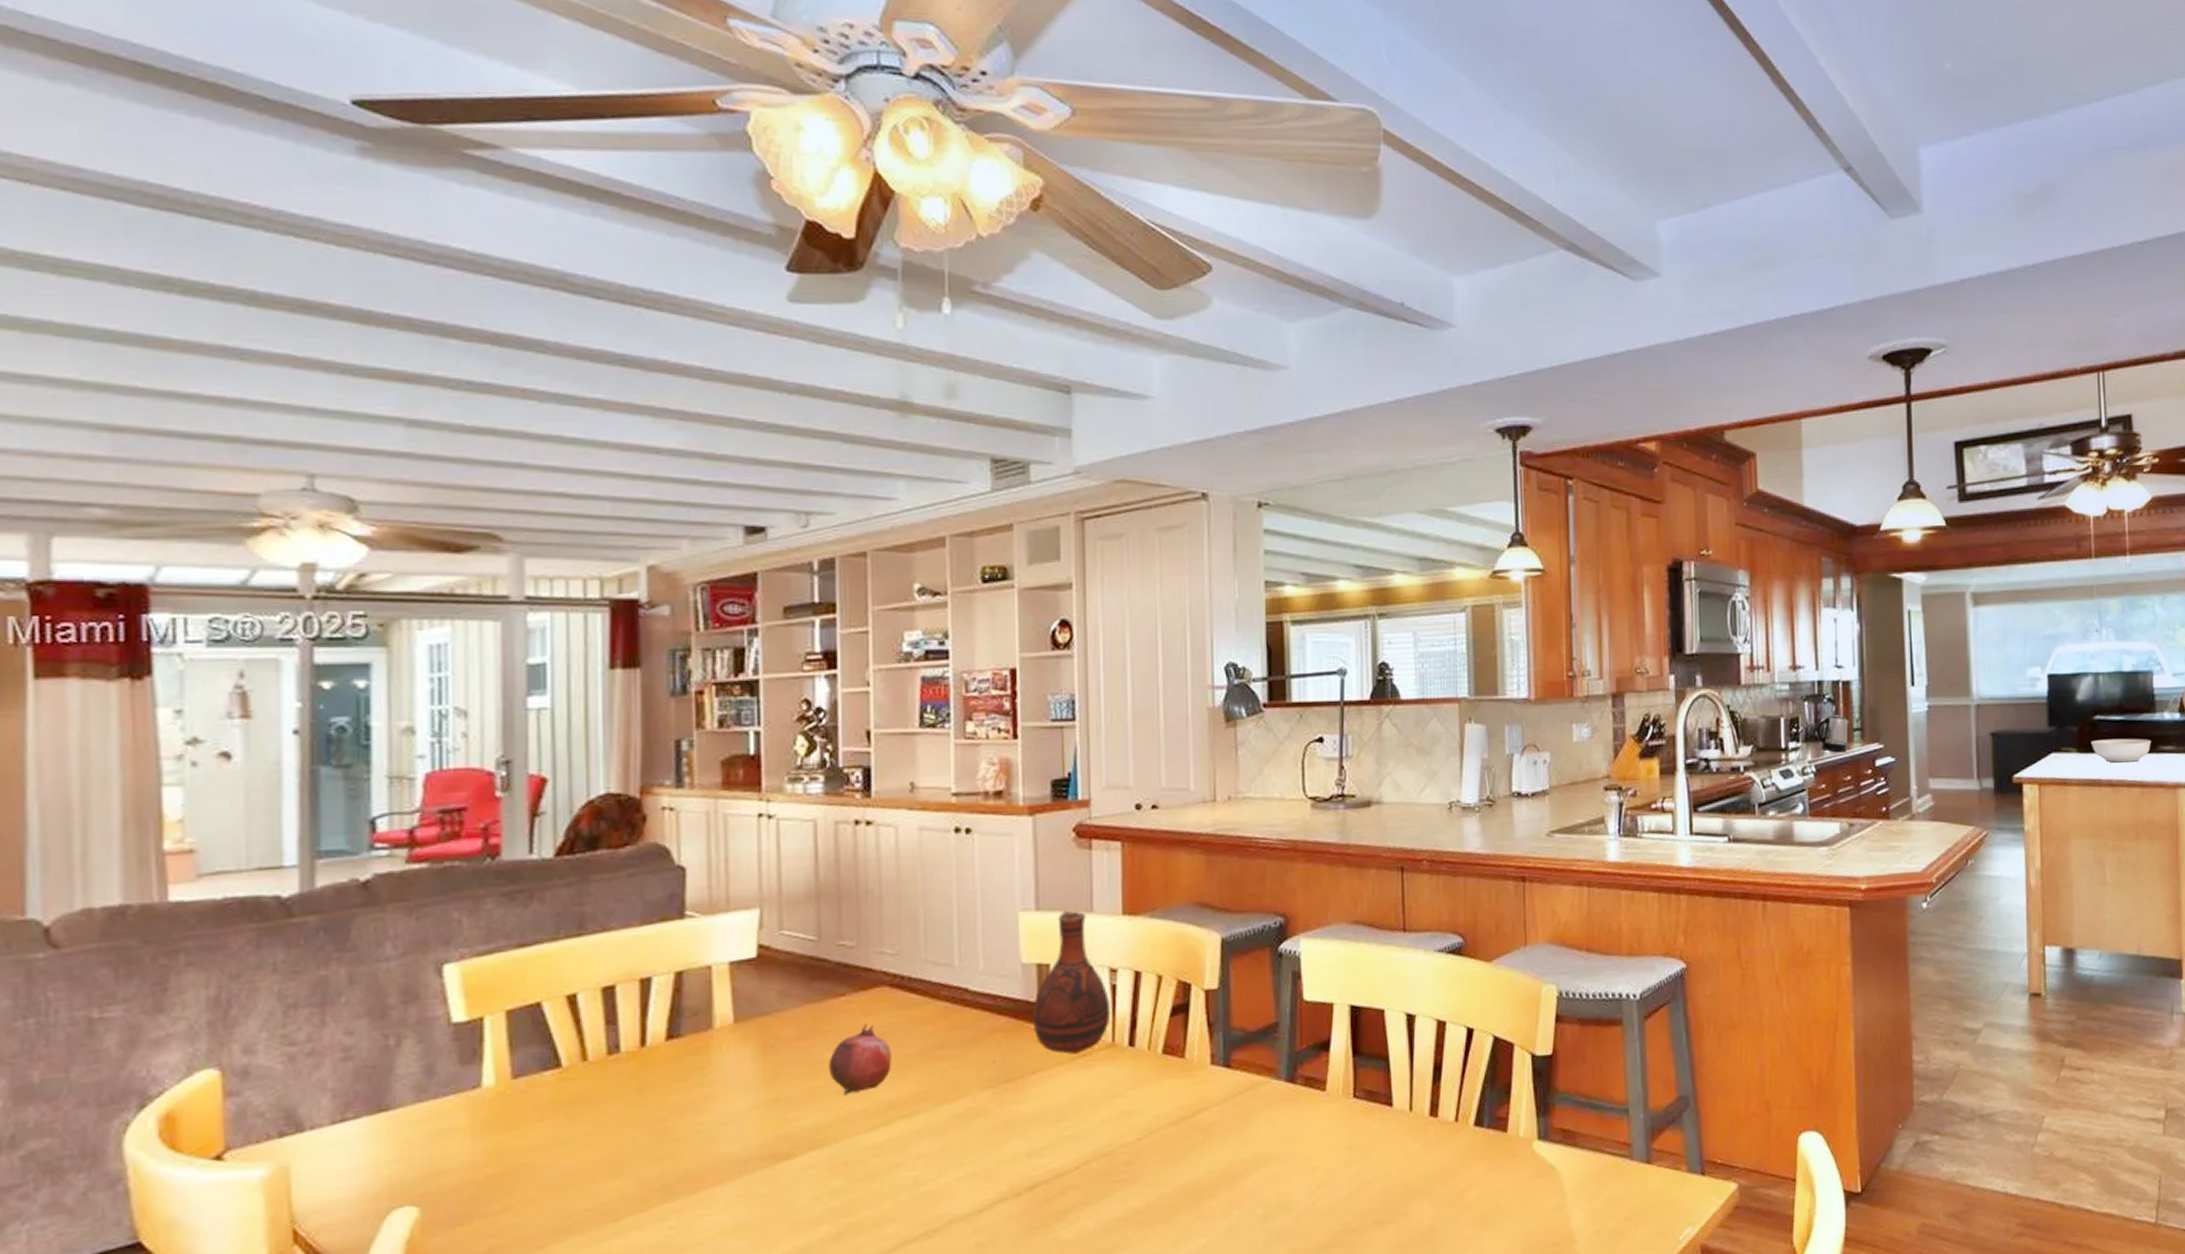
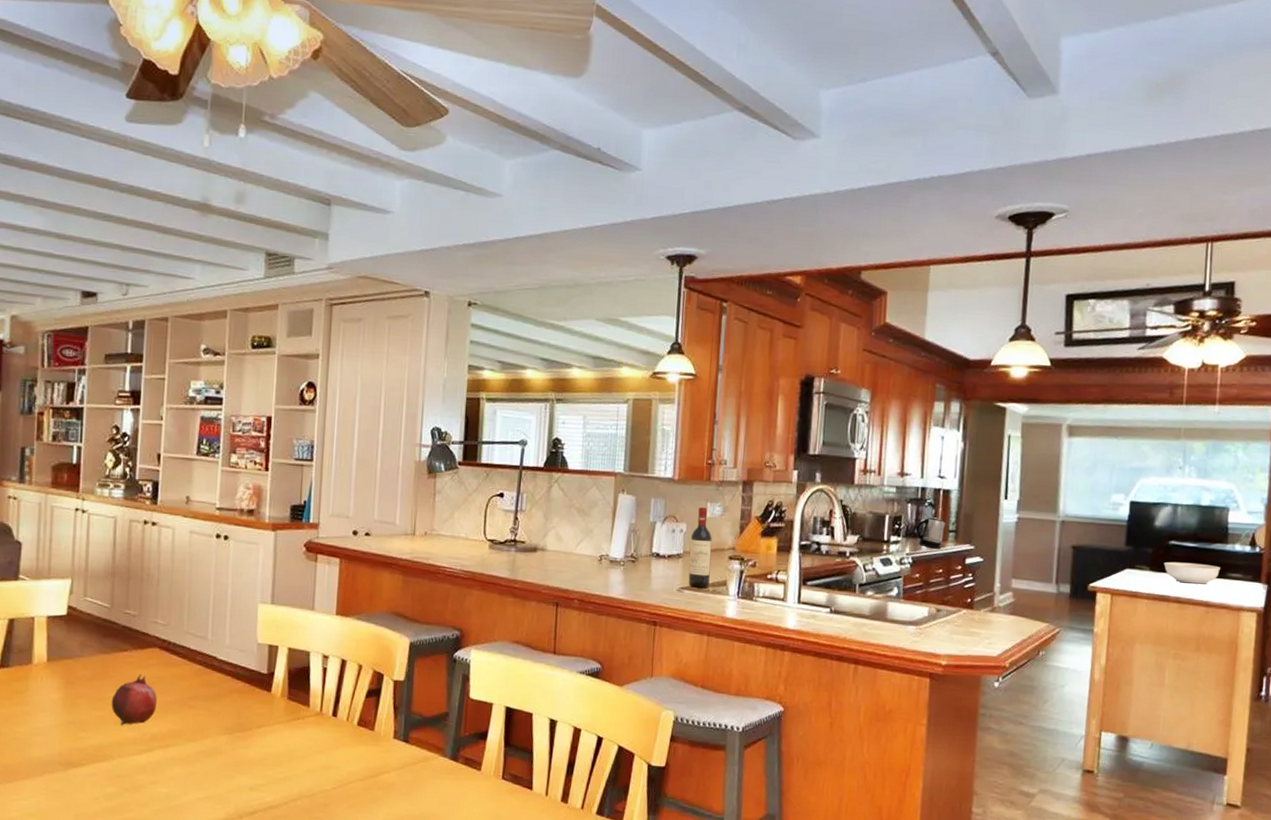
vase: present [994,910,1111,1063] -> none [231,606,321,717]
wine bottle: none [1556,730,1584,830] -> present [688,507,713,588]

